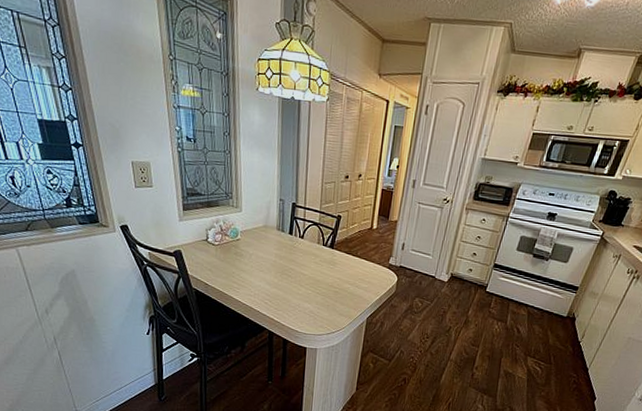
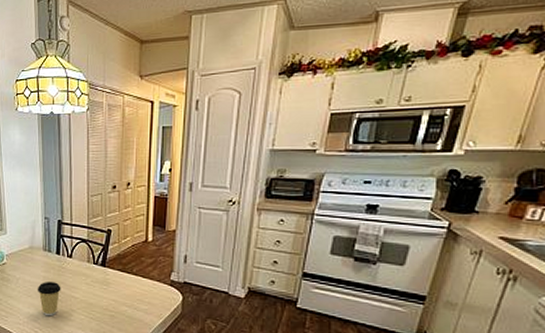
coffee cup: none [269,259,292,290] -> present [37,282,61,317]

